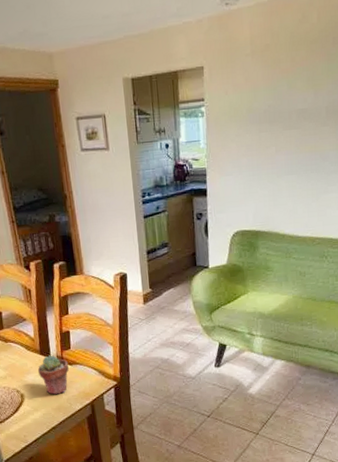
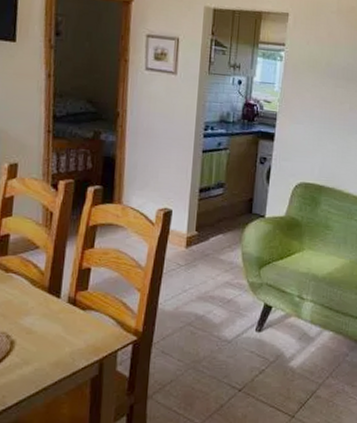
potted succulent: present [37,355,69,395] -> none [39,295,81,345]

